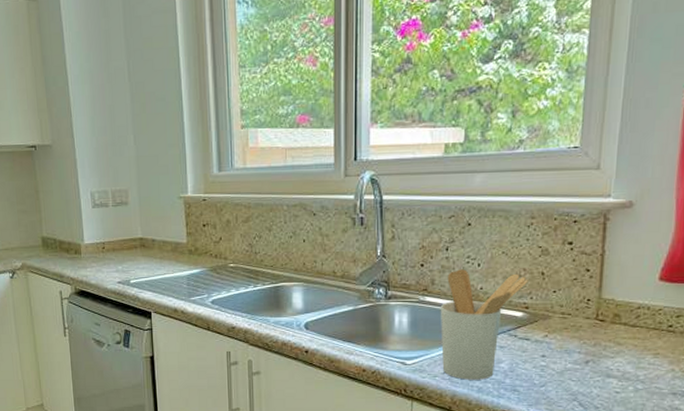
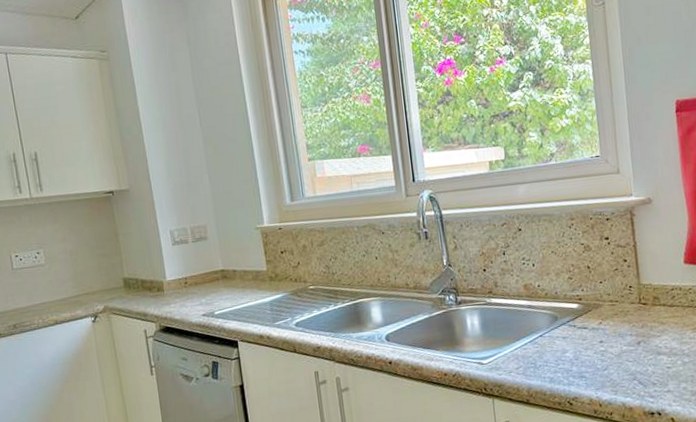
utensil holder: present [441,269,528,380] -> none [506,269,578,373]

